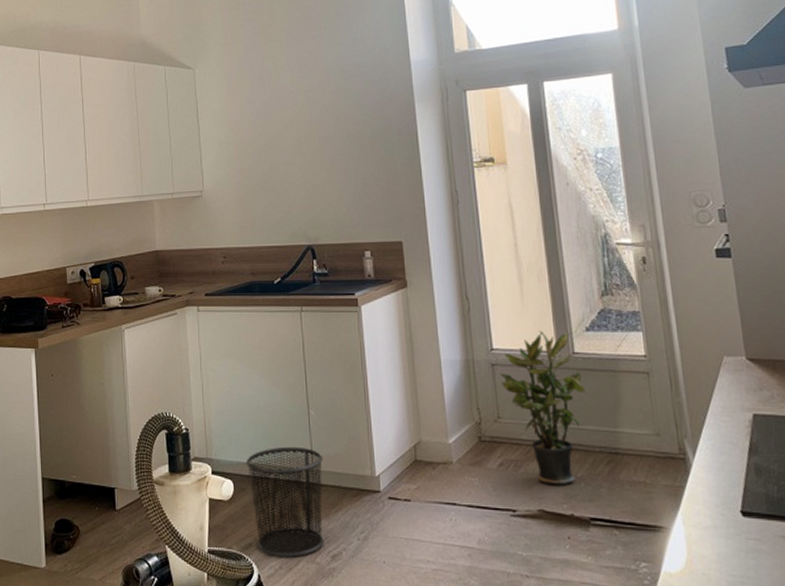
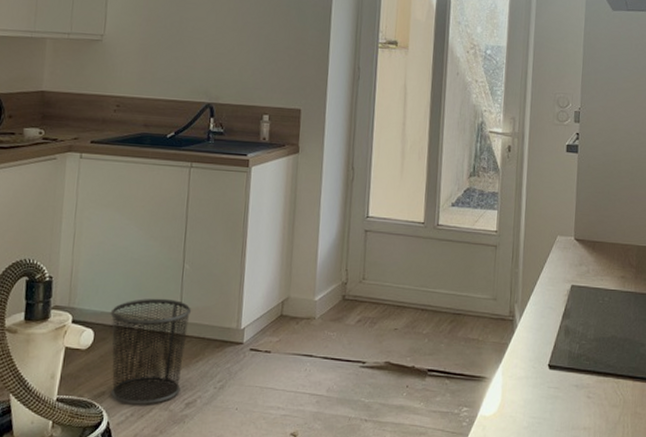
potted plant: present [500,330,585,485] -> none [371,203,442,341]

